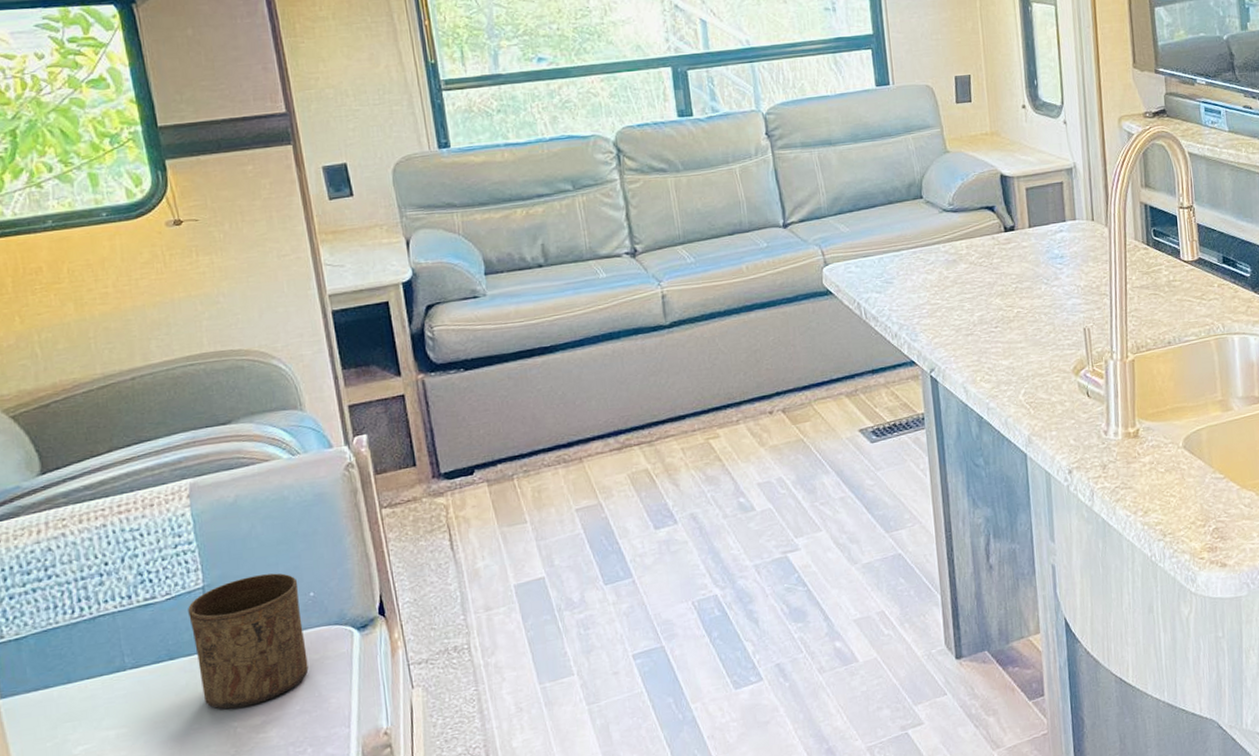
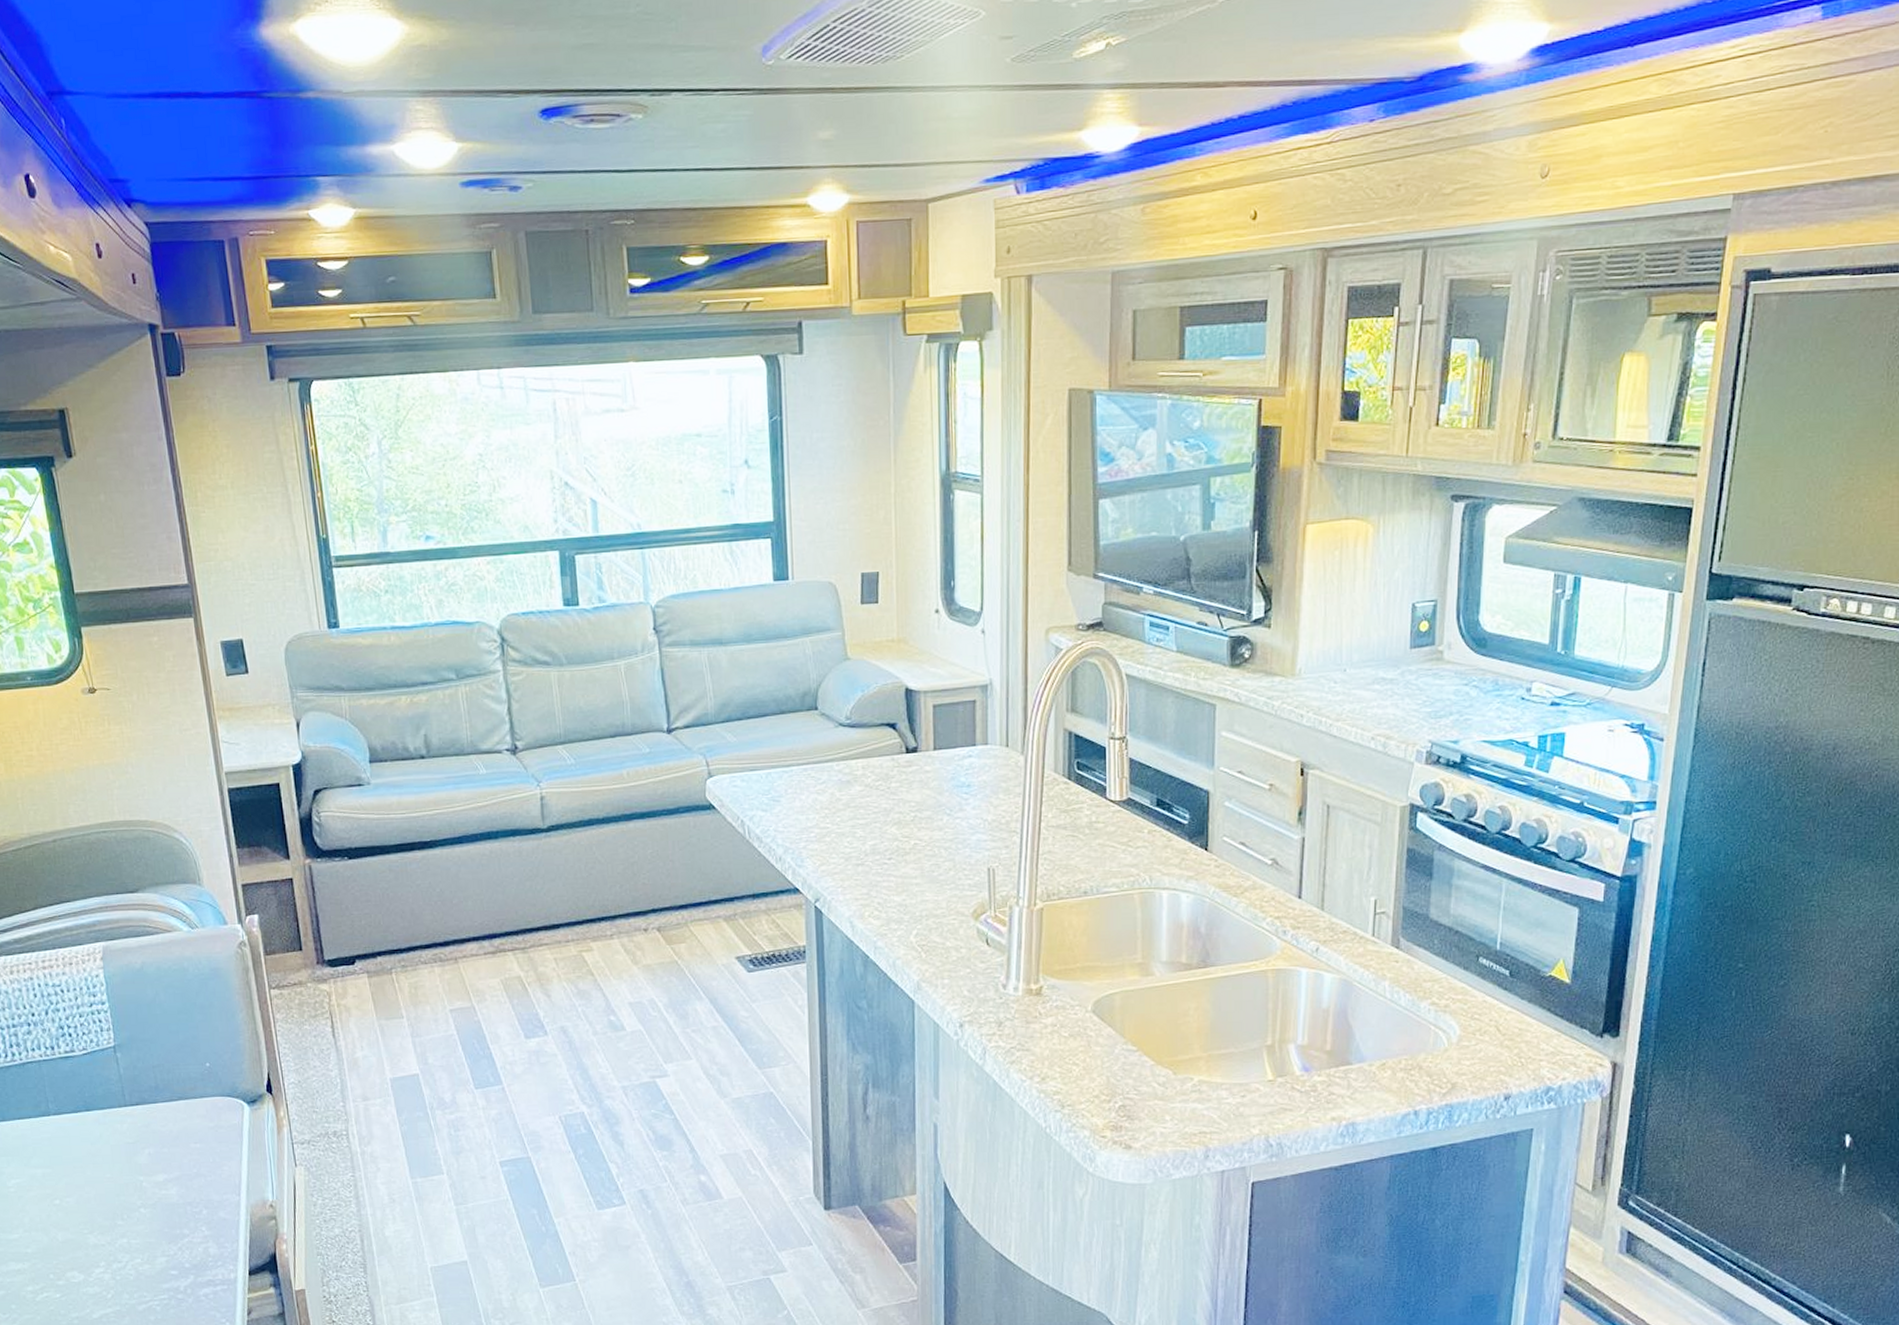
cup: present [188,573,309,709] -> none [101,1041,205,1164]

